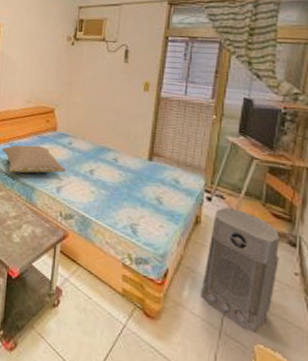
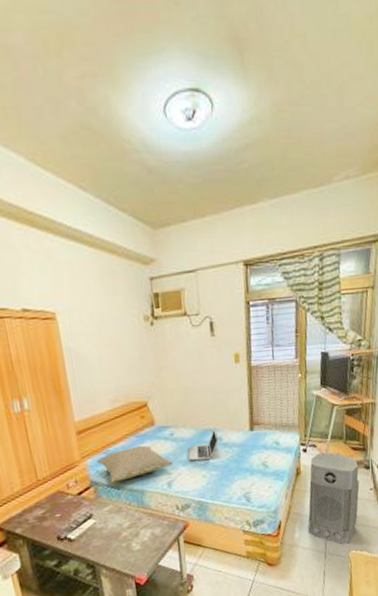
laptop: none [80,147,114,178] -> present [188,427,218,462]

